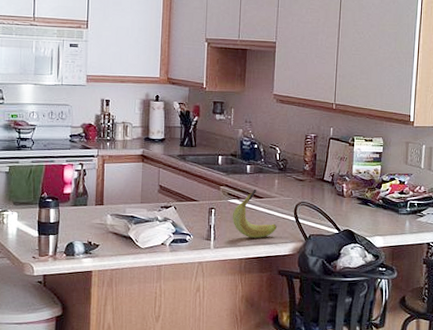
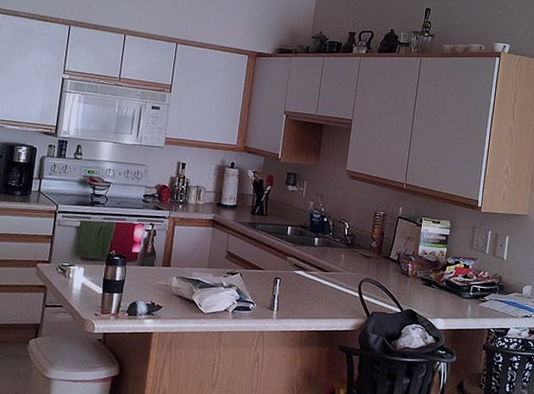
banana: present [232,189,277,239] -> none [296,262,340,312]

